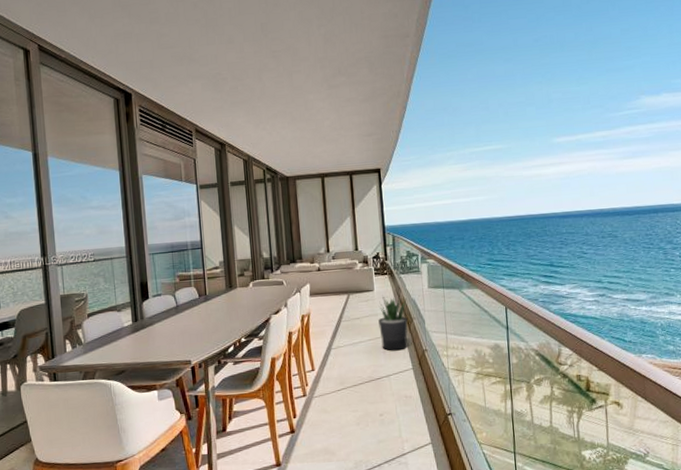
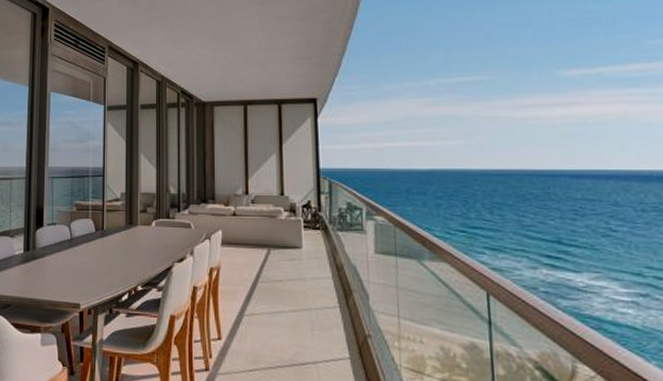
planter: present [378,295,408,351] -> none [306,255,345,331]

